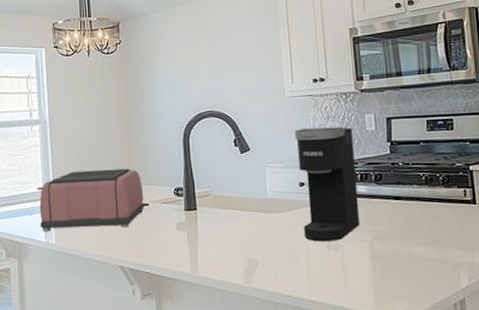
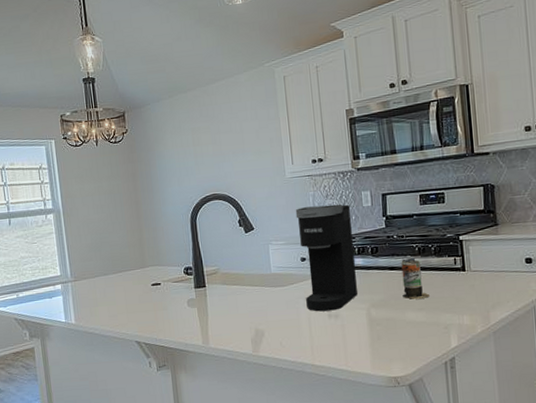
toaster: present [37,168,145,232] -> none [55,251,157,314]
can: none [406,187,437,233] -> present [401,258,429,299]

